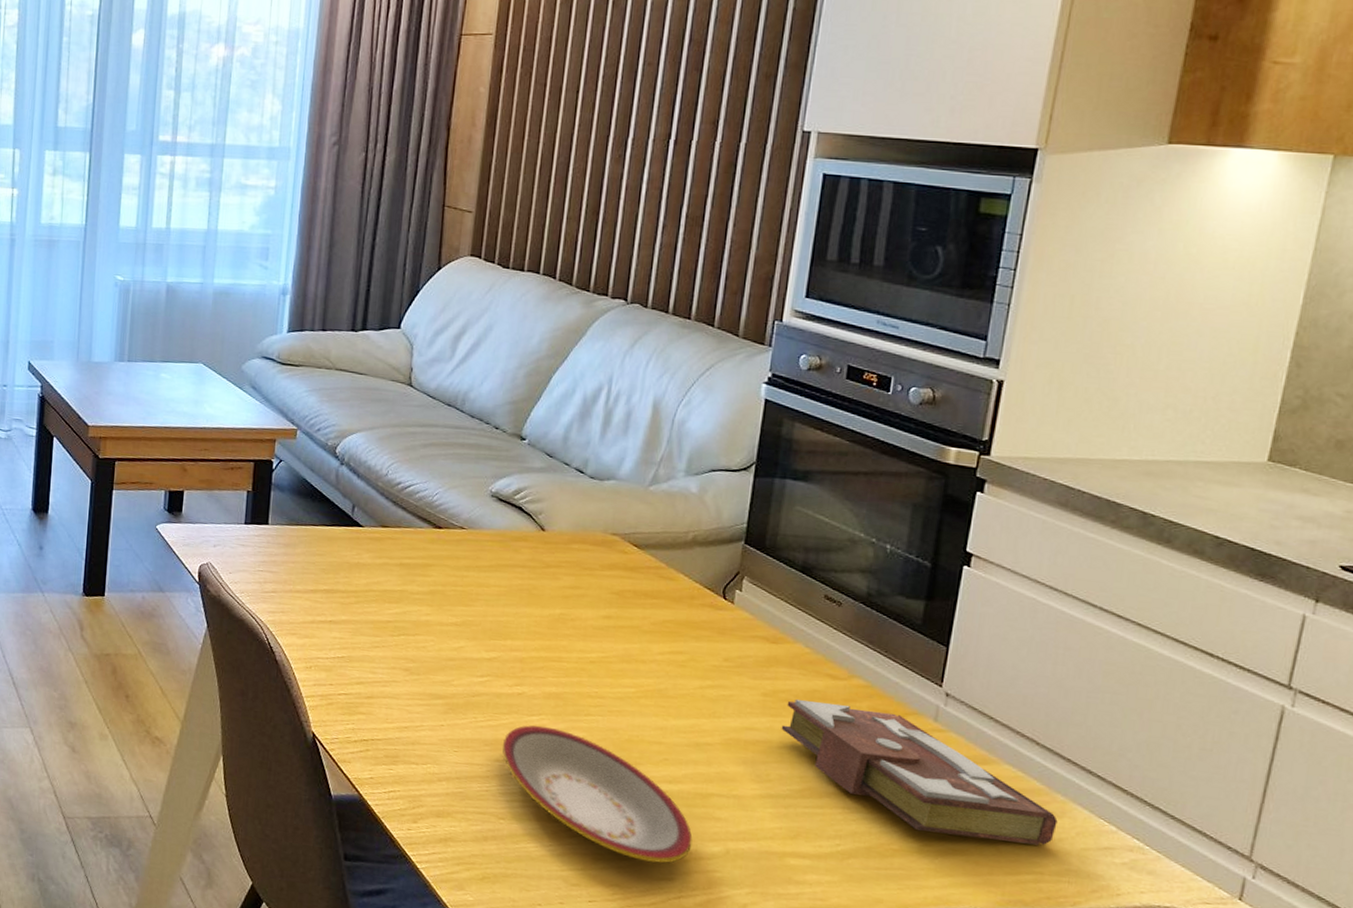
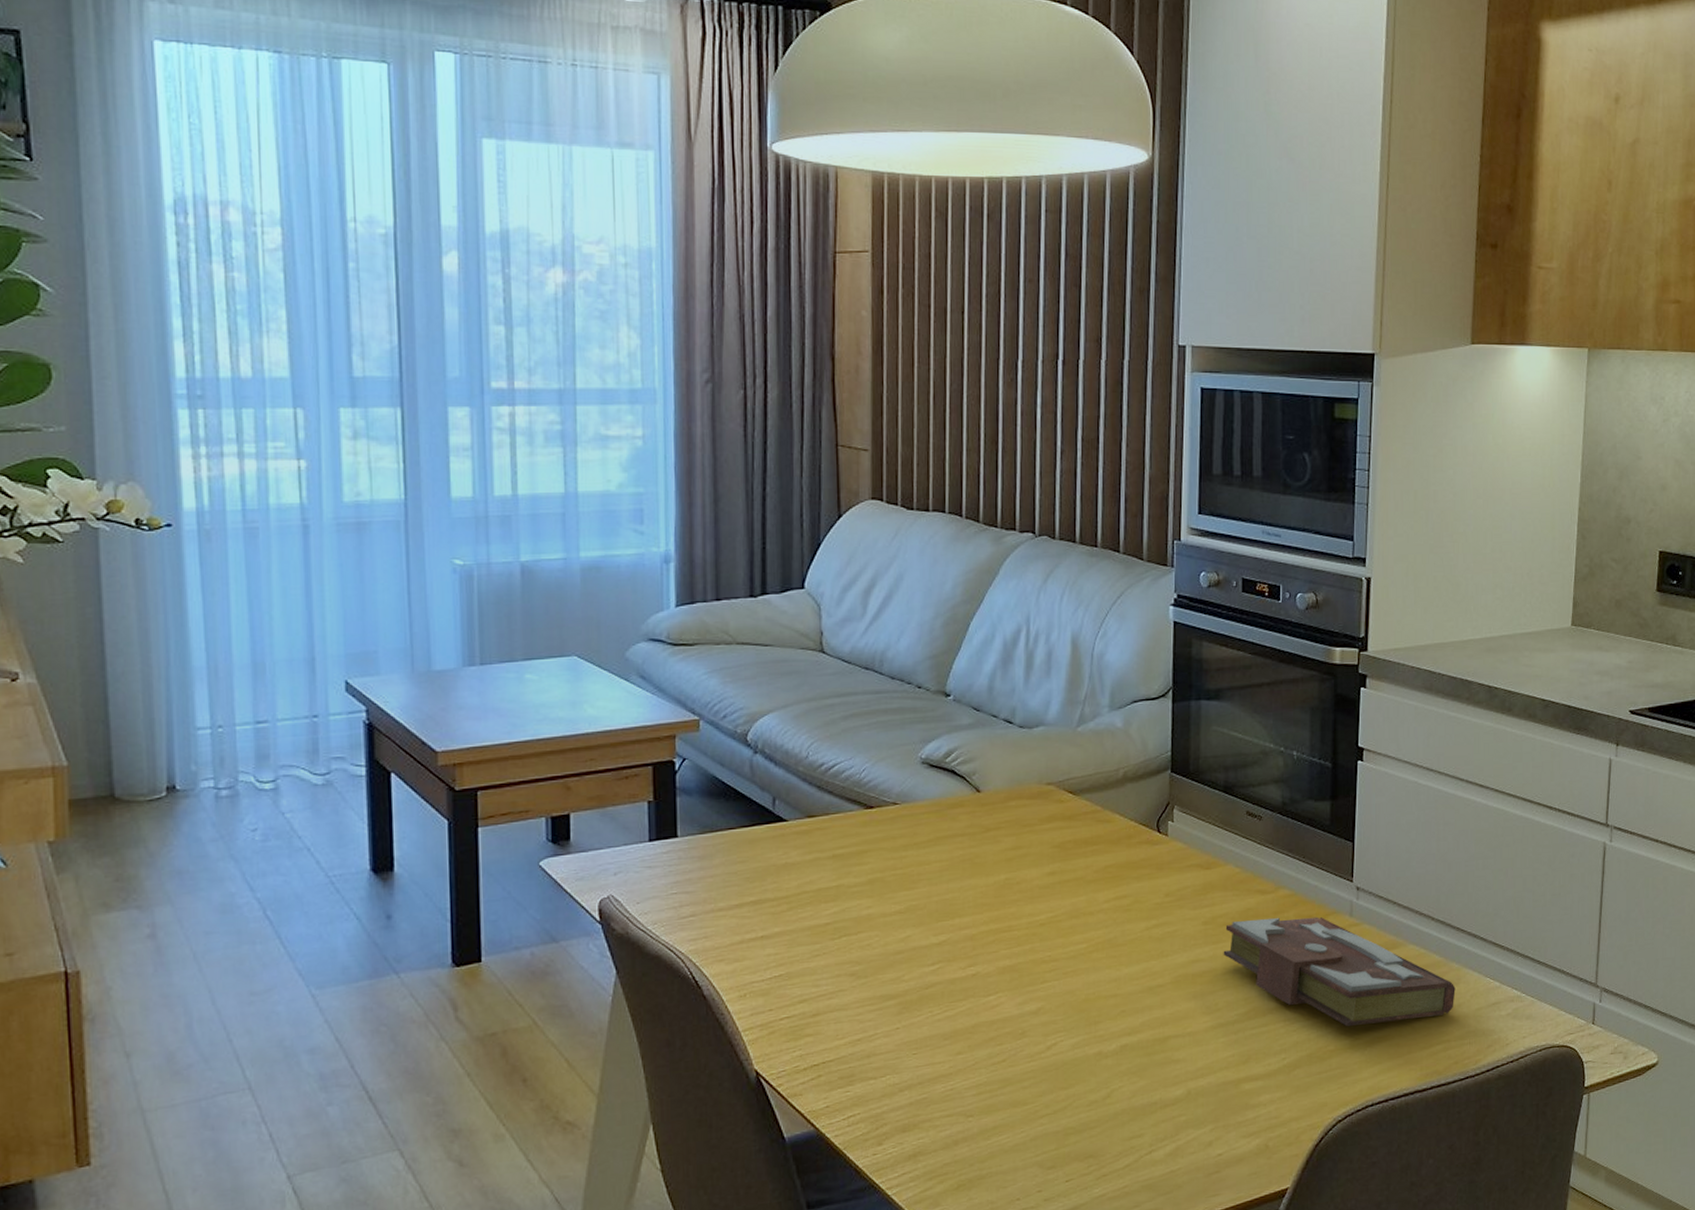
plate: present [502,725,693,864] -> none [963,1004,1156,1124]

